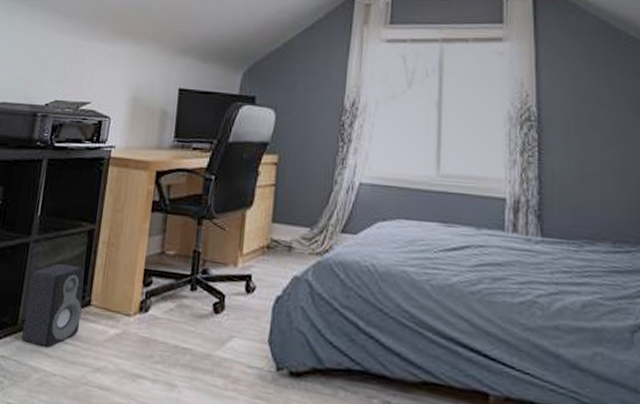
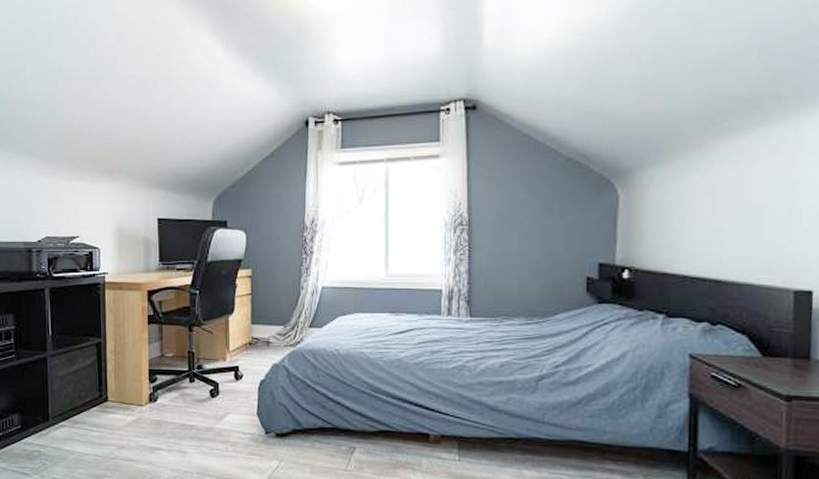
speaker: present [21,263,85,347] -> none [54,371,102,435]

